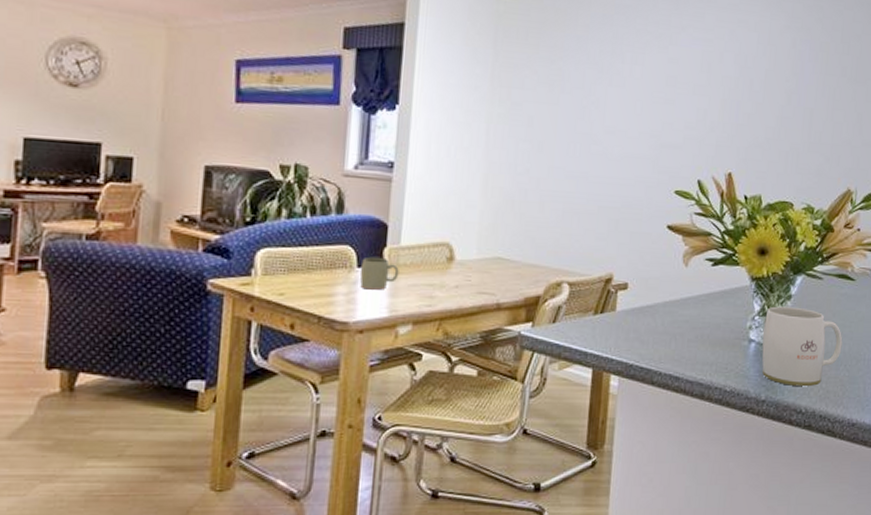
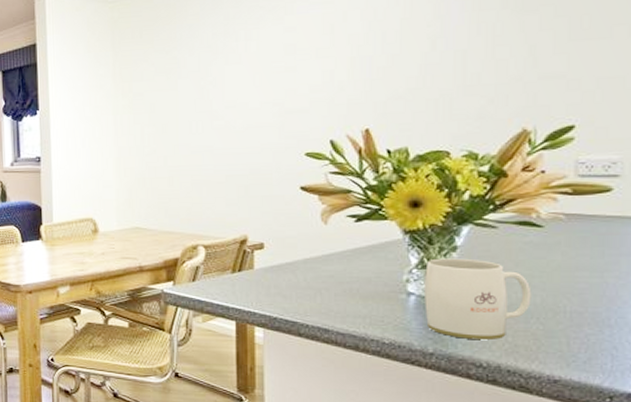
mug: present [359,256,399,290] -> none [24,233,54,259]

